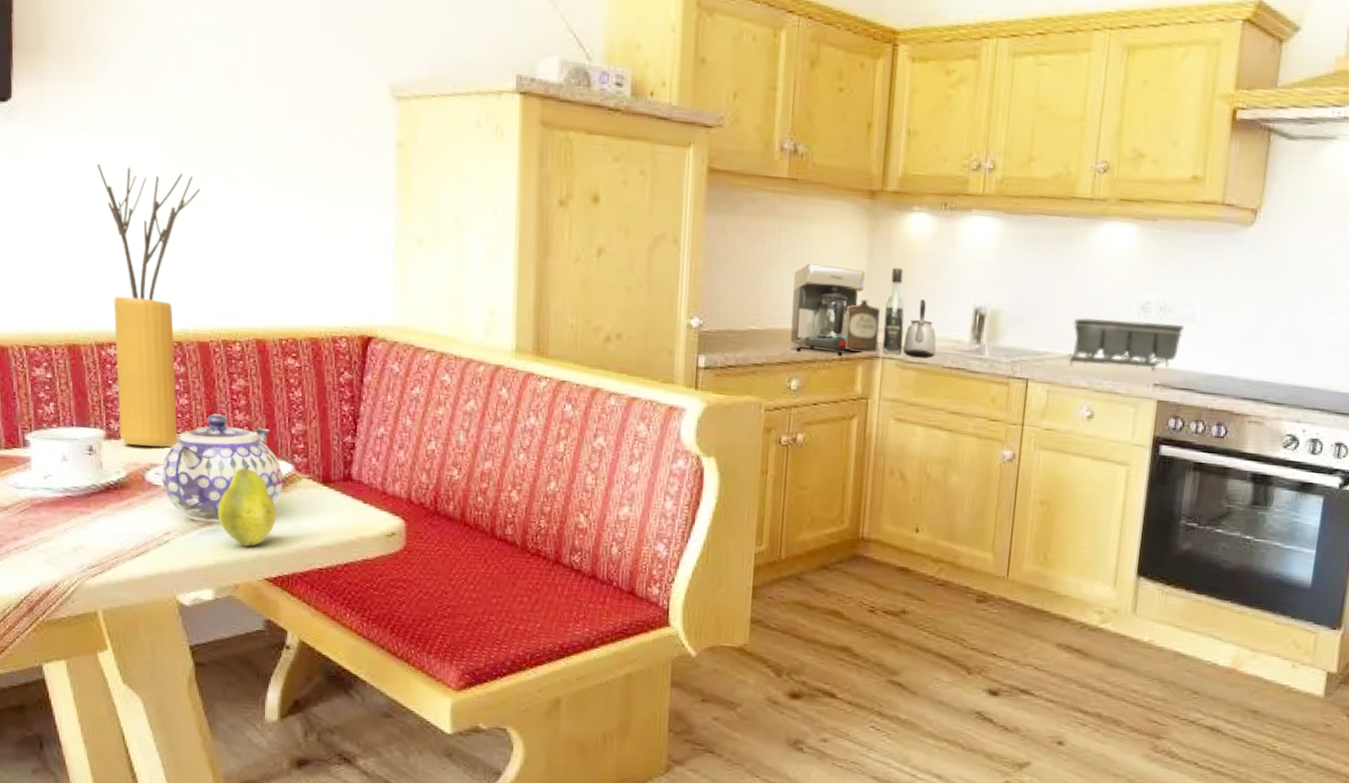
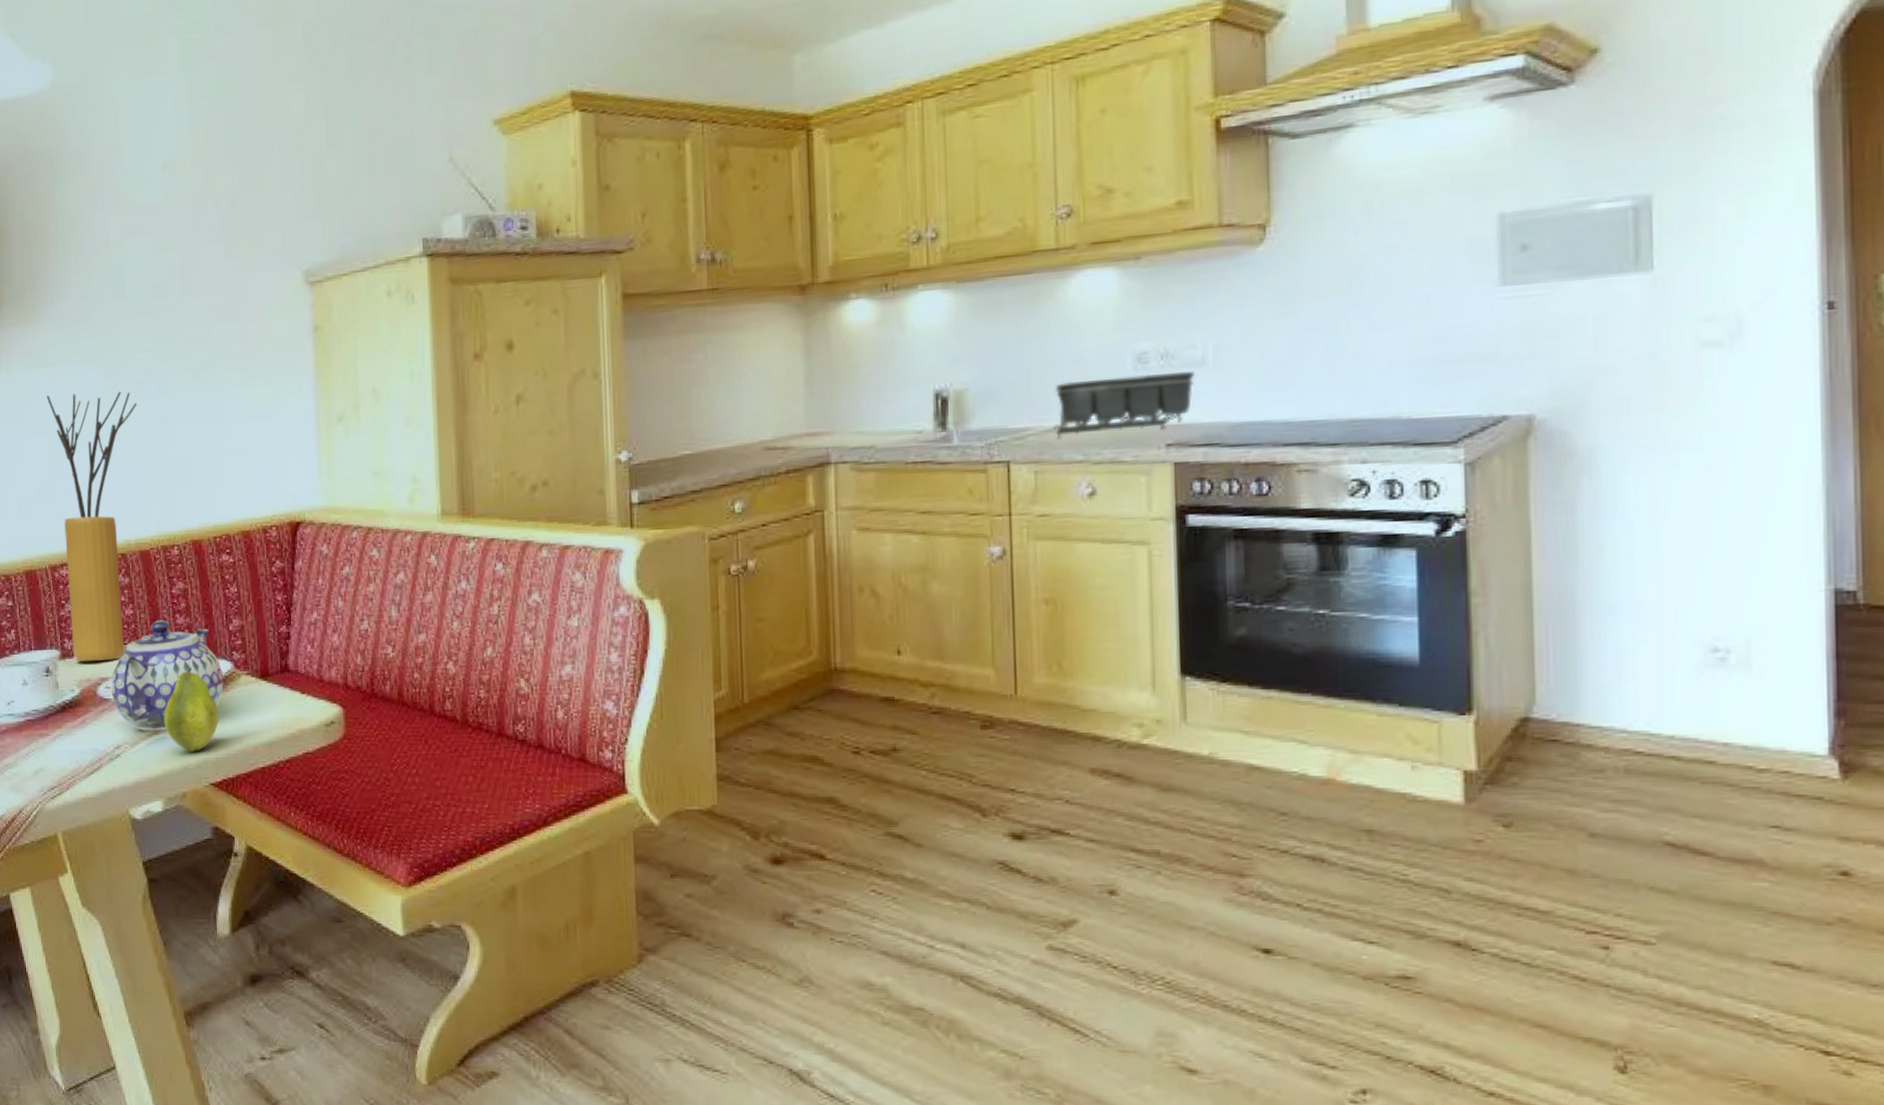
coffee maker: present [789,263,866,357] -> none [725,372,813,472]
canister: present [845,299,880,353] -> none [789,403,829,461]
bottle: present [882,267,905,356] -> none [831,362,856,459]
kettle: present [903,298,937,359] -> none [857,391,896,459]

